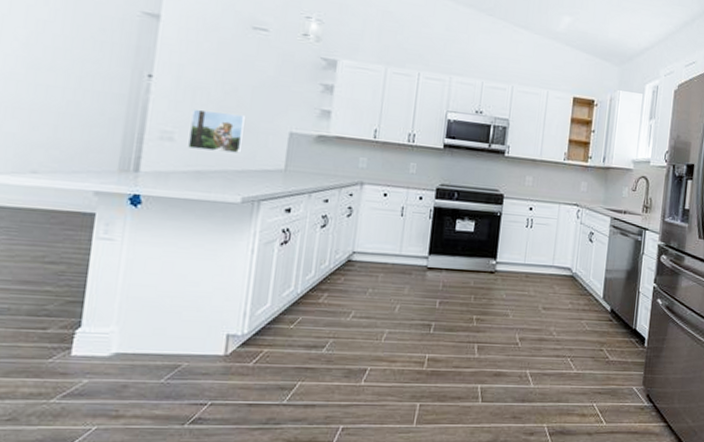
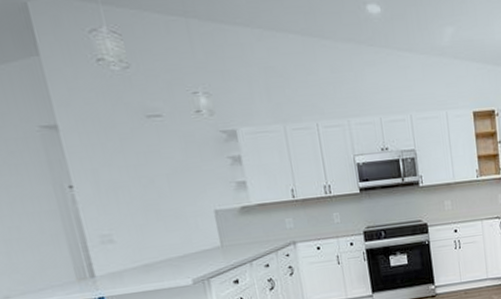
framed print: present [188,108,245,153] -> none [121,203,177,246]

